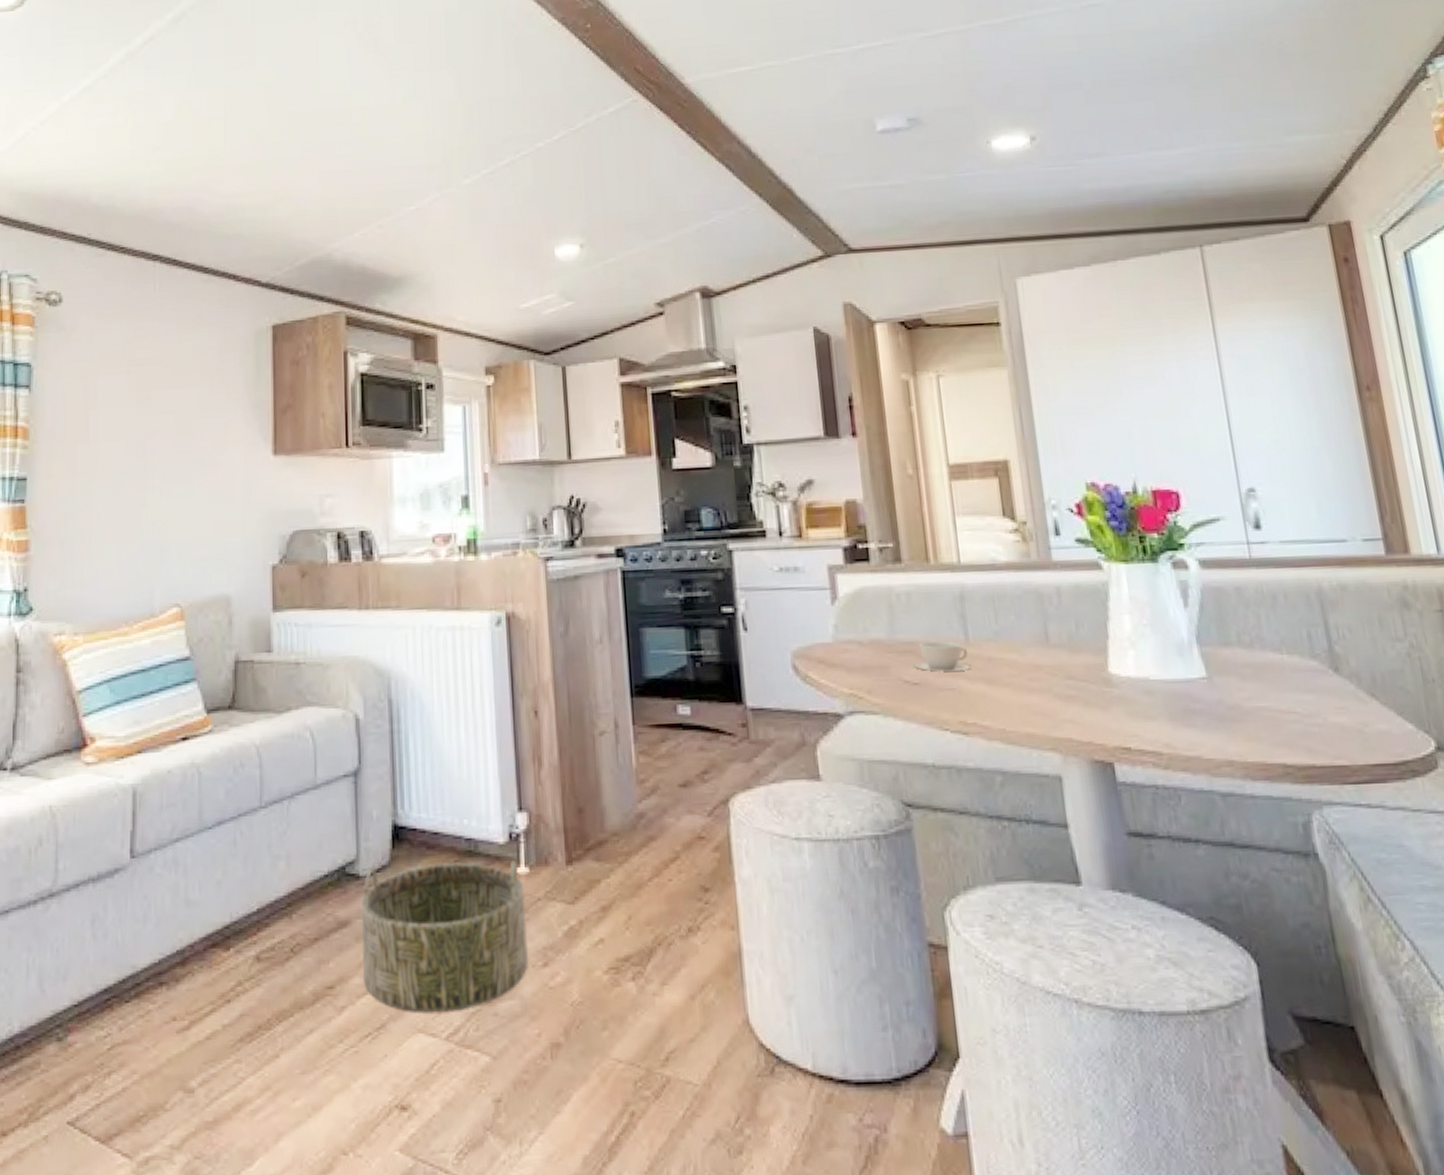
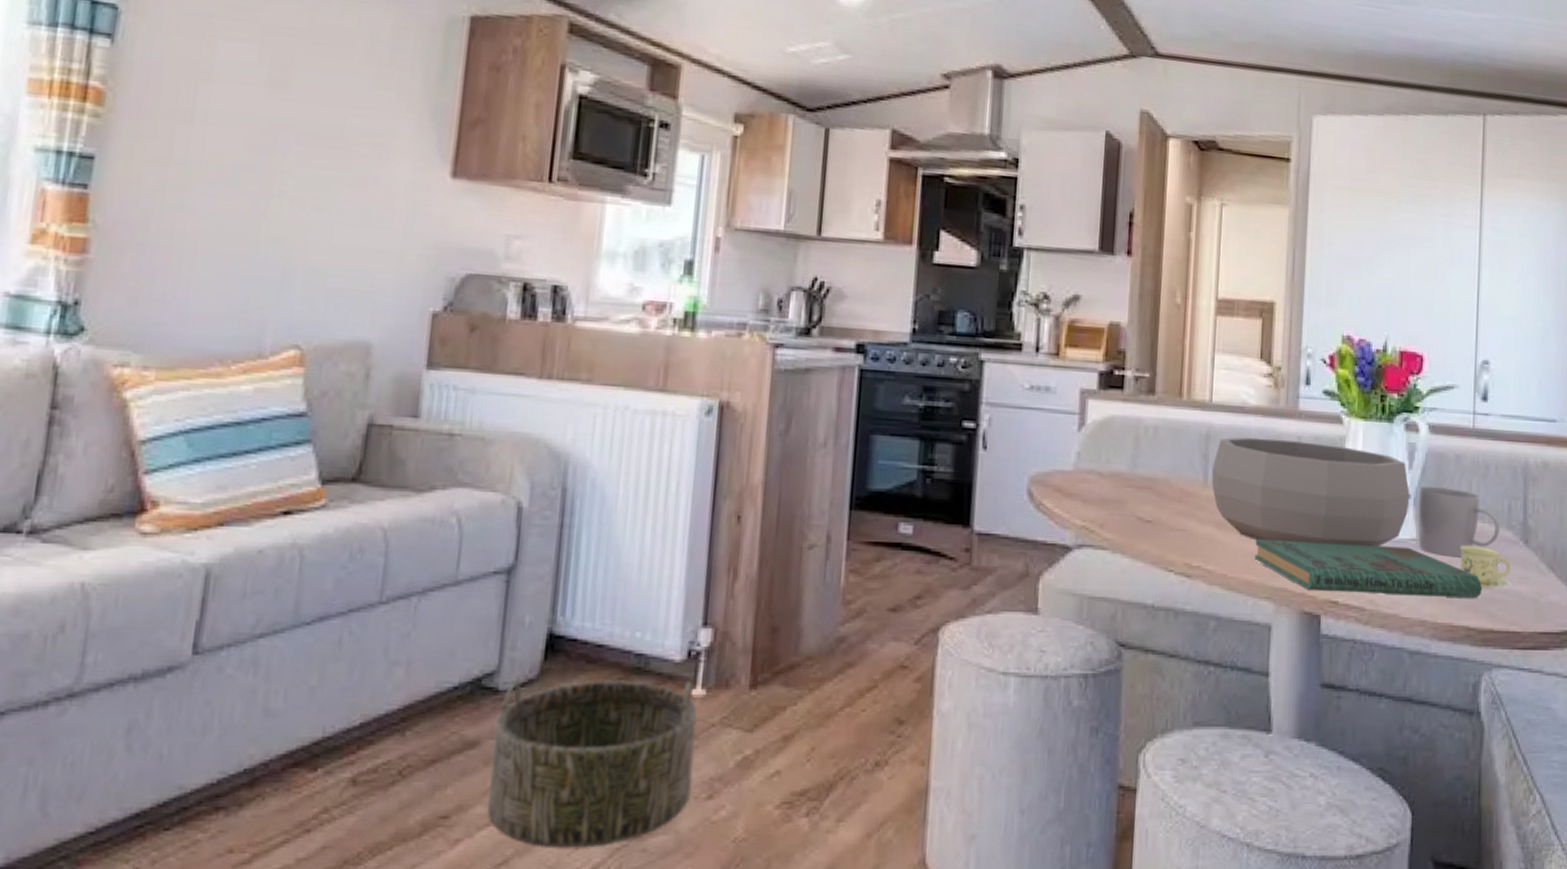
teacup: present [914,641,970,672] -> none [1150,479,1205,512]
decorative bowl: none [971,591,1192,693] -> present [1211,437,1410,547]
book: none [1029,686,1294,738] -> present [1254,538,1483,598]
mug: none [1198,622,1303,693] -> present [1416,486,1500,558]
cup and saucer: none [1259,678,1330,724] -> present [1460,545,1513,590]

